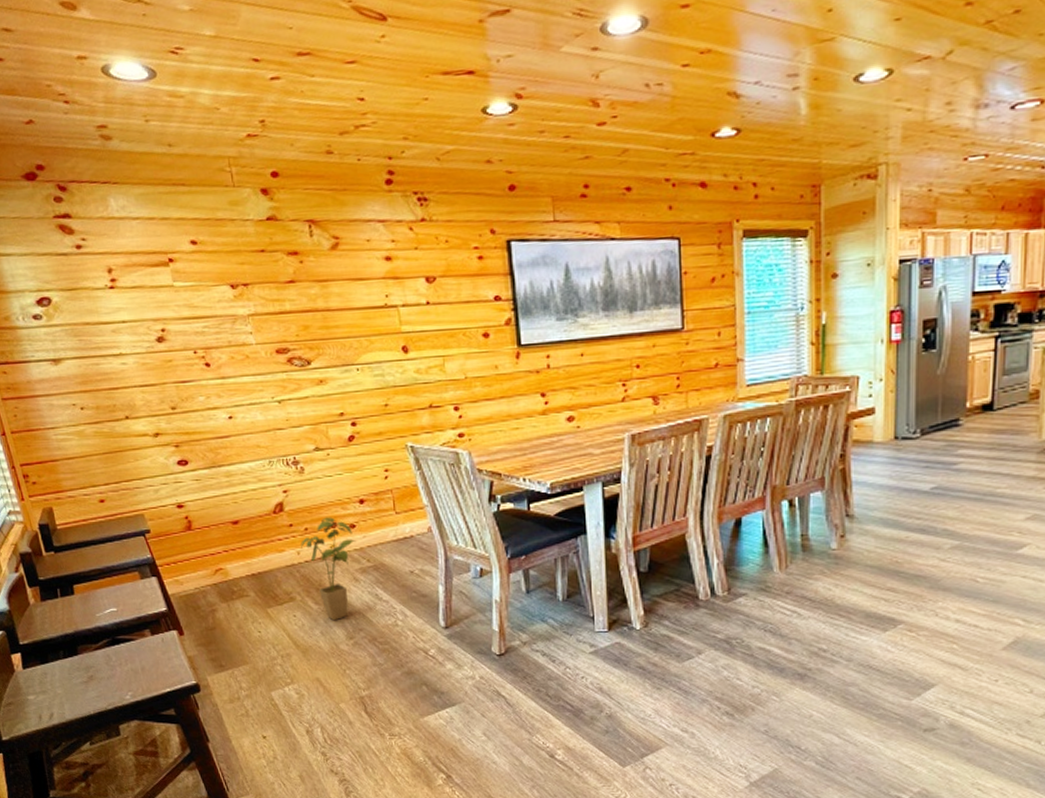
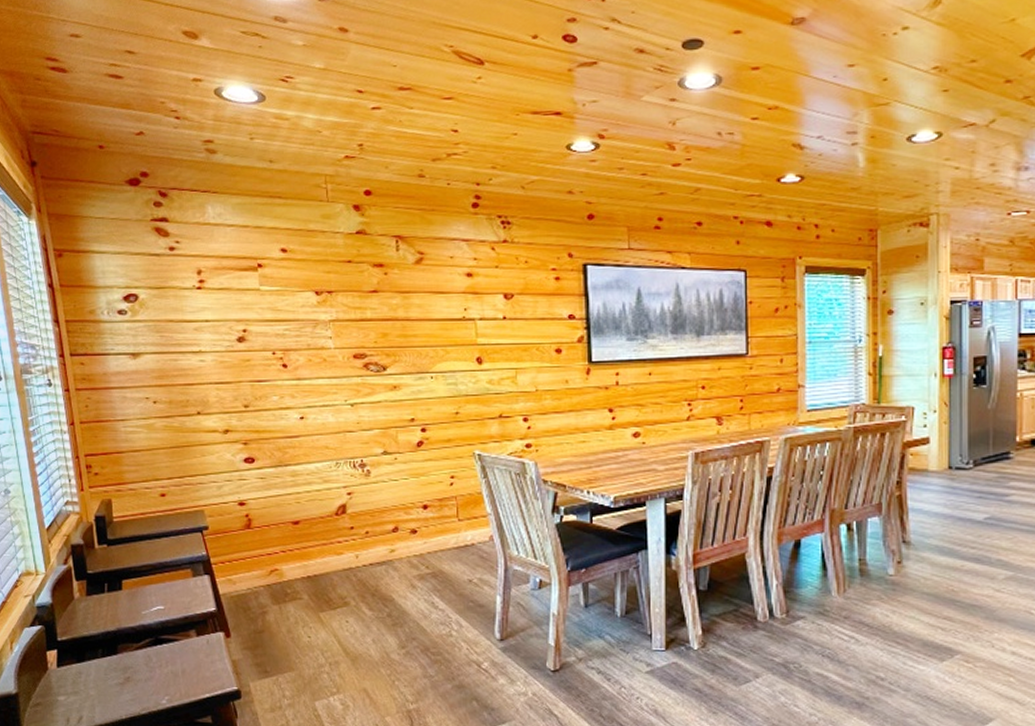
house plant: present [300,517,356,621] -> none [360,521,416,629]

